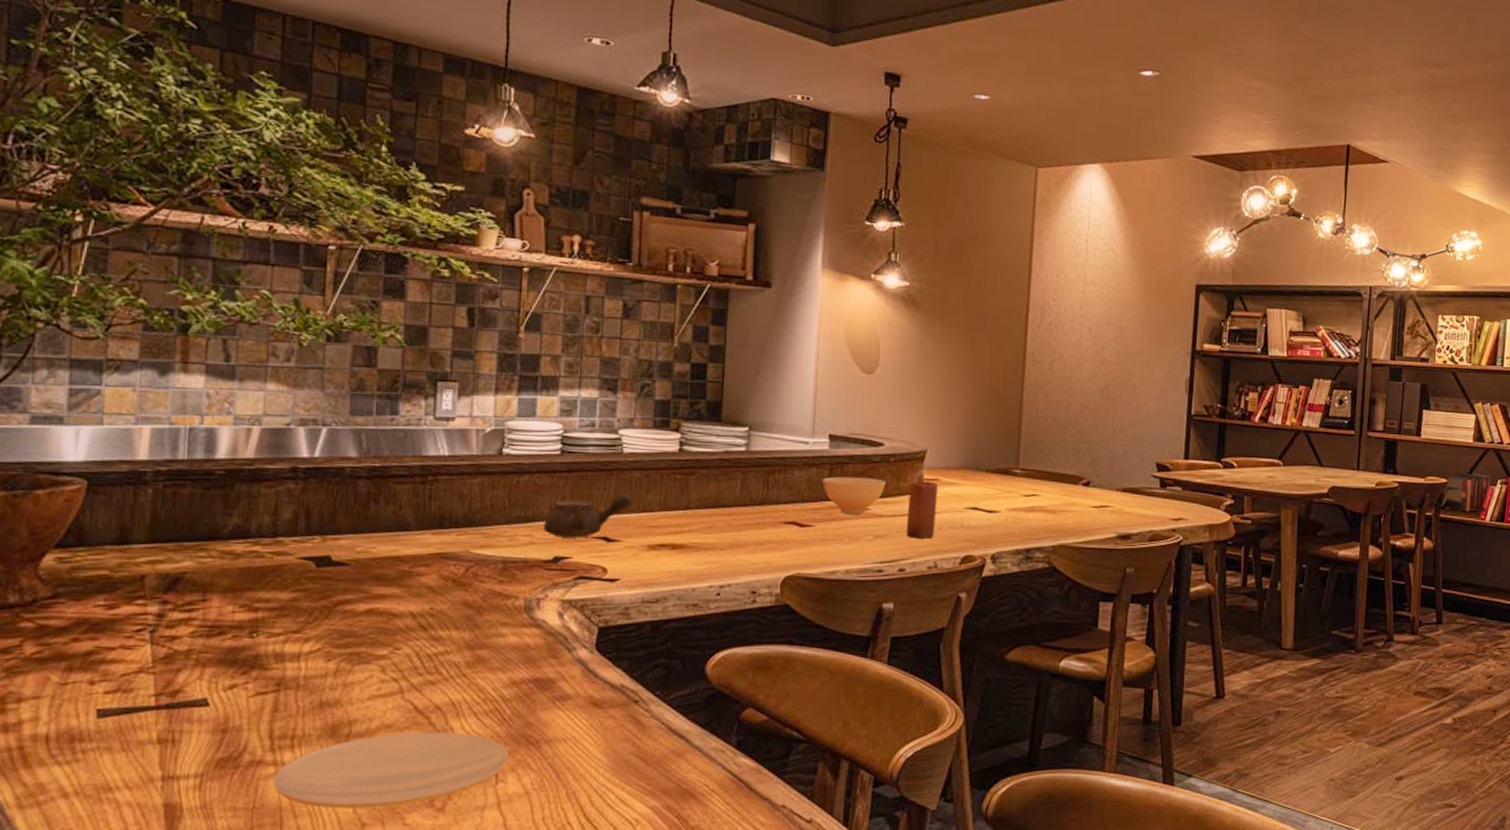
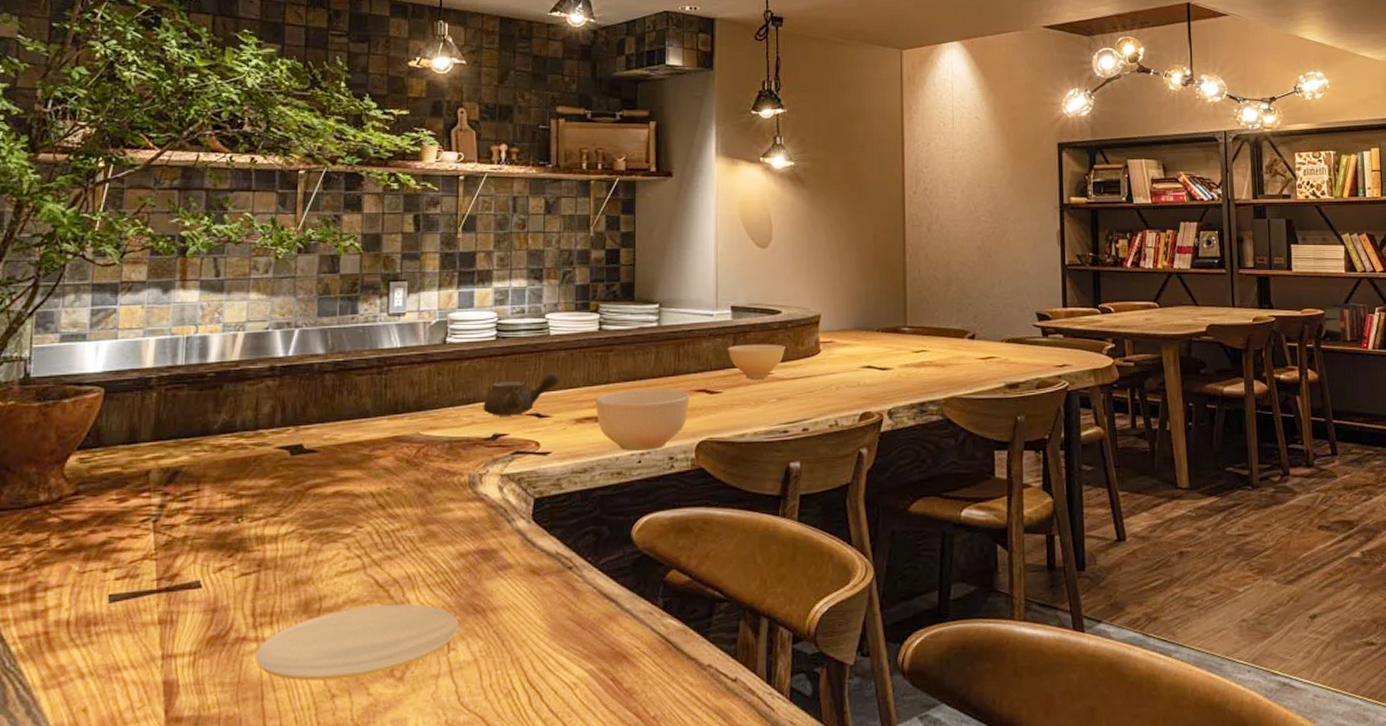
bowl: none [671,517,778,583] -> present [594,389,690,451]
candle: present [906,481,938,539] -> none [807,344,833,399]

